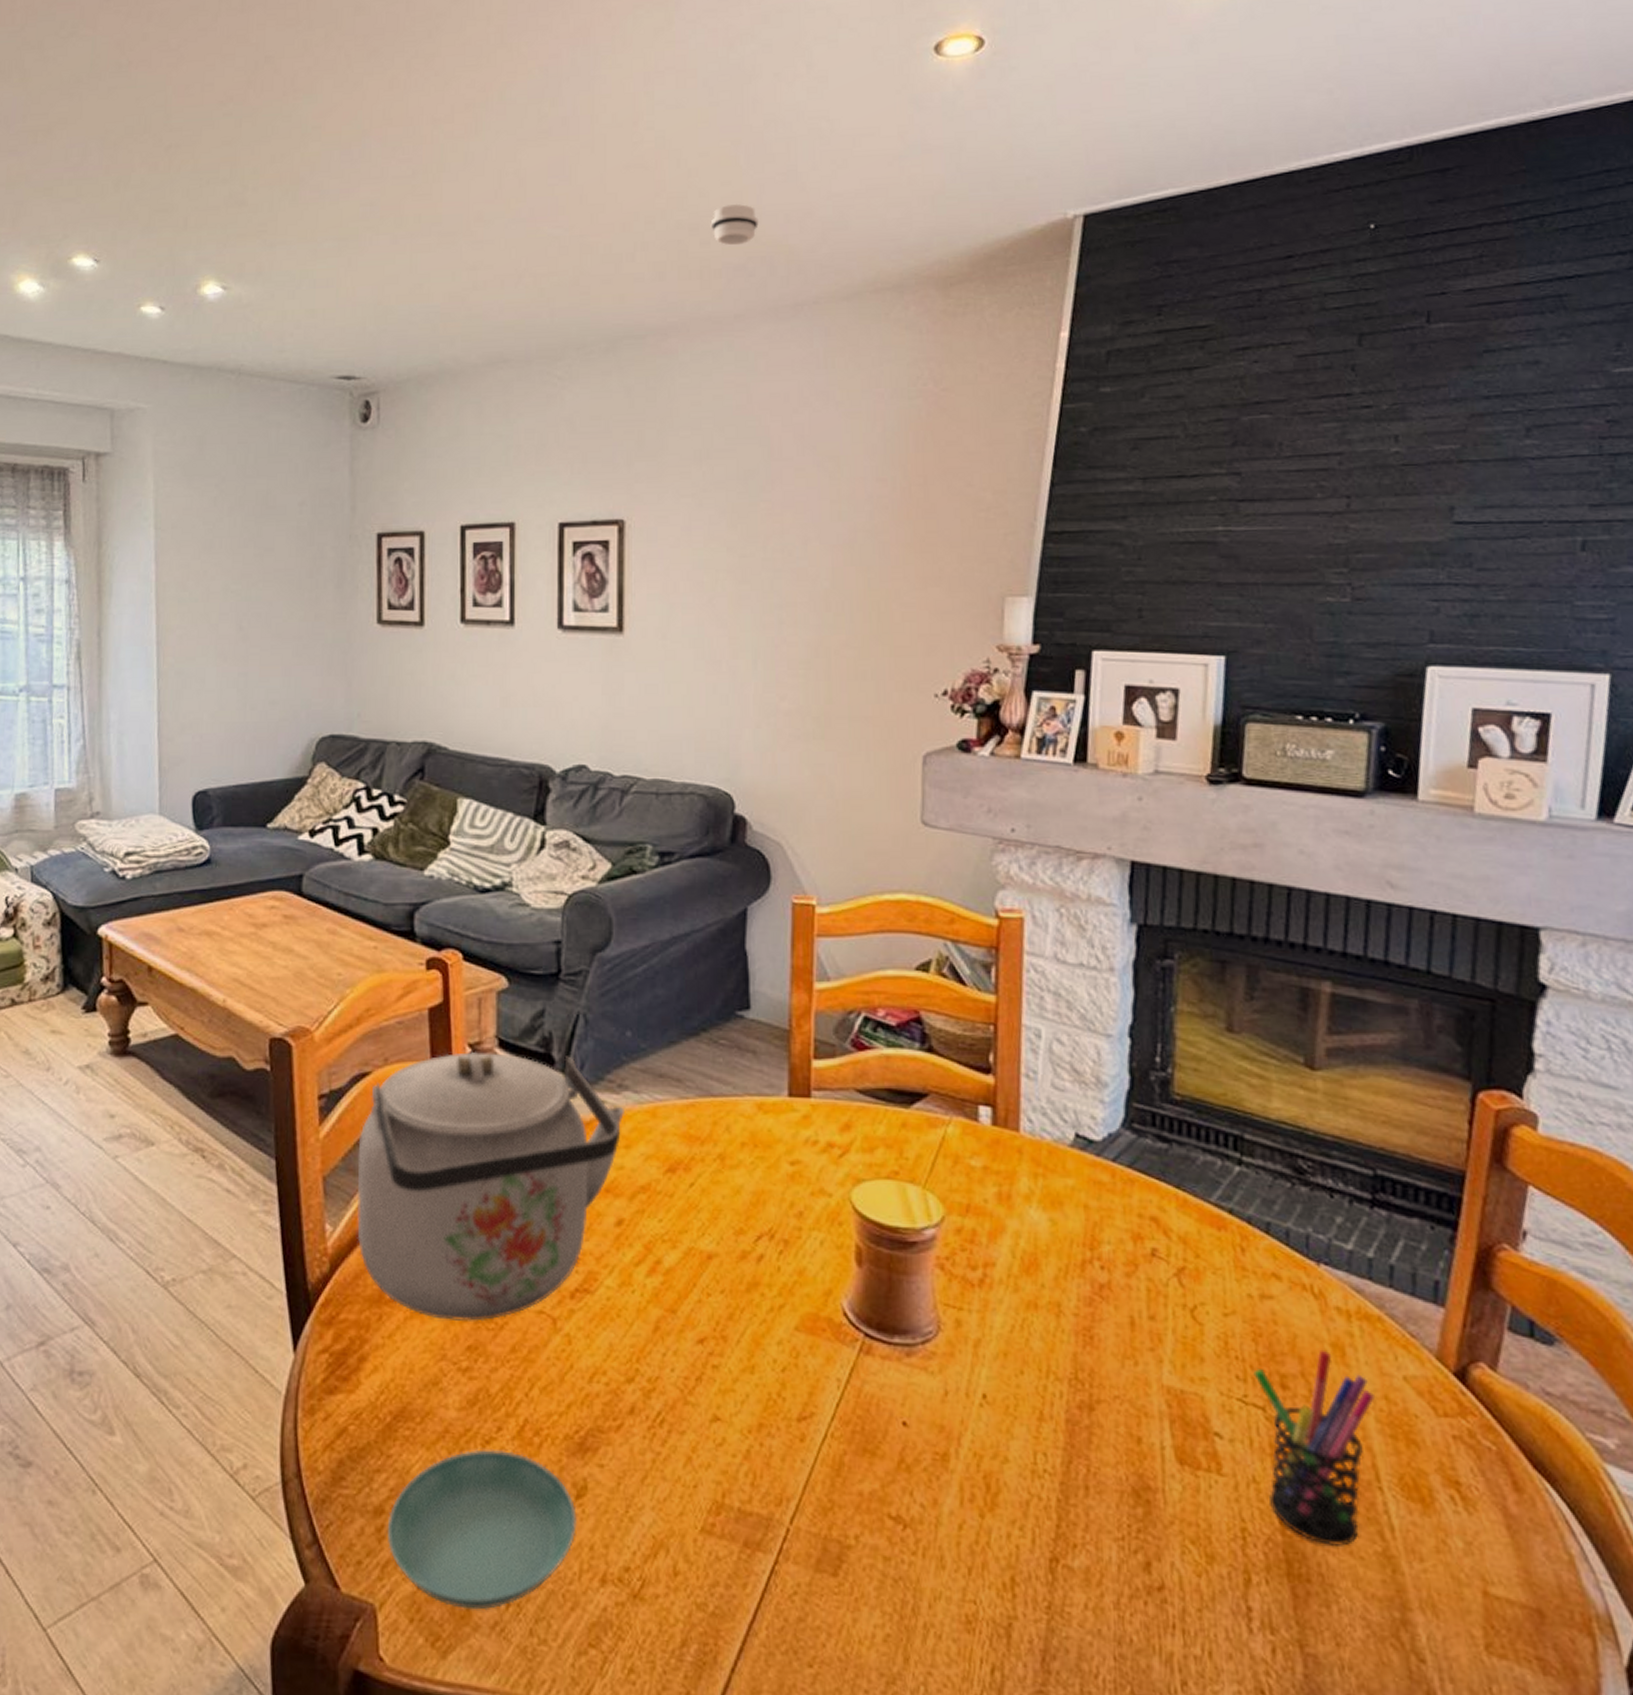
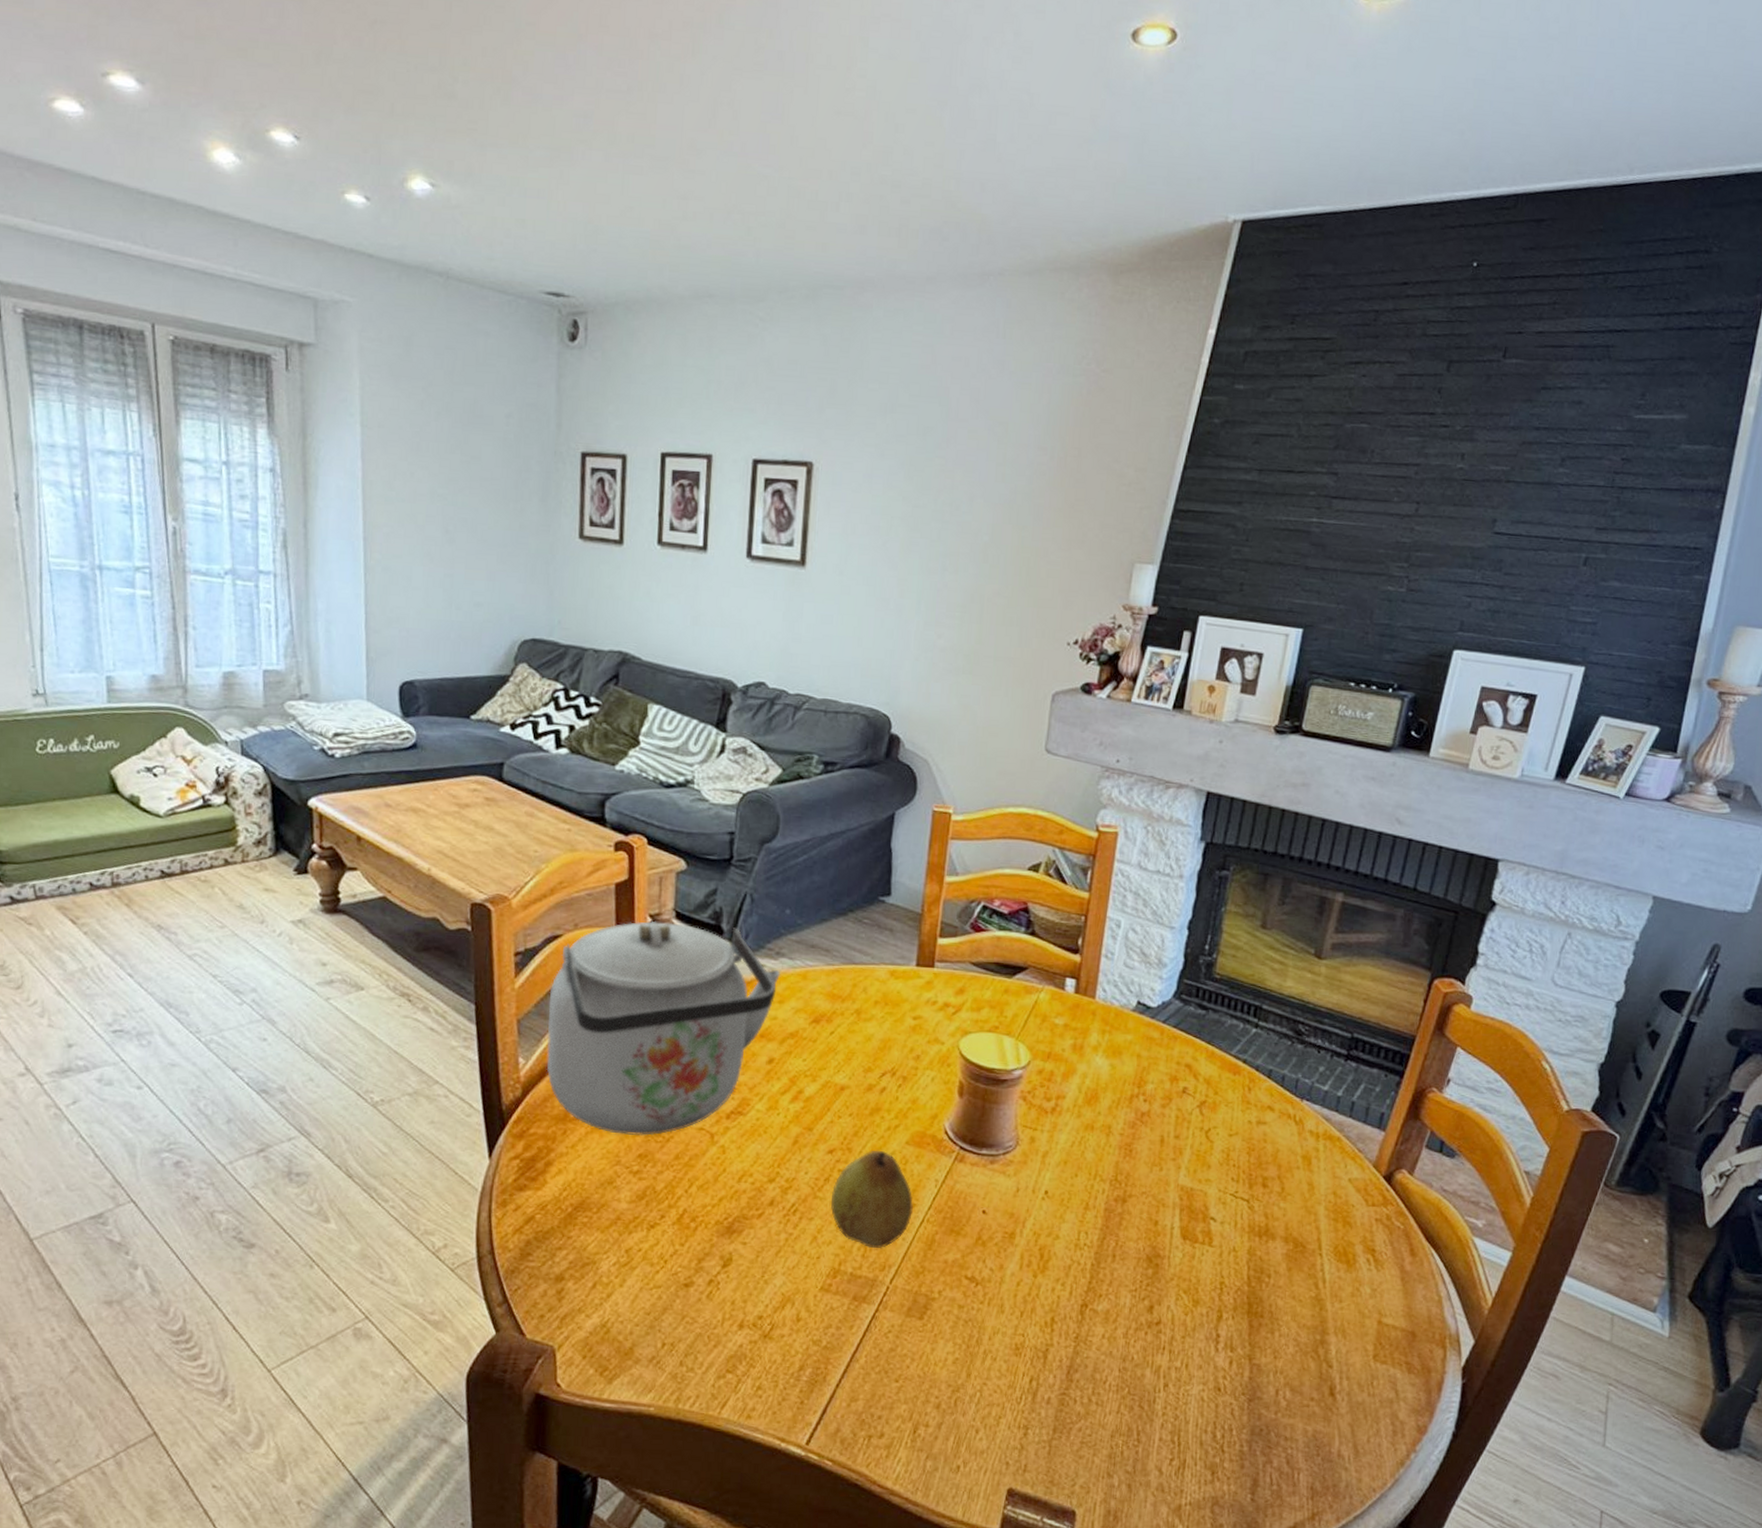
saucer: present [387,1449,577,1611] -> none [566,1232,722,1349]
fruit: none [705,1338,811,1474] -> present [830,1150,913,1248]
smoke detector: present [711,203,759,246] -> none [913,165,956,208]
pen holder: present [1253,1349,1376,1546] -> none [1242,1160,1328,1293]

